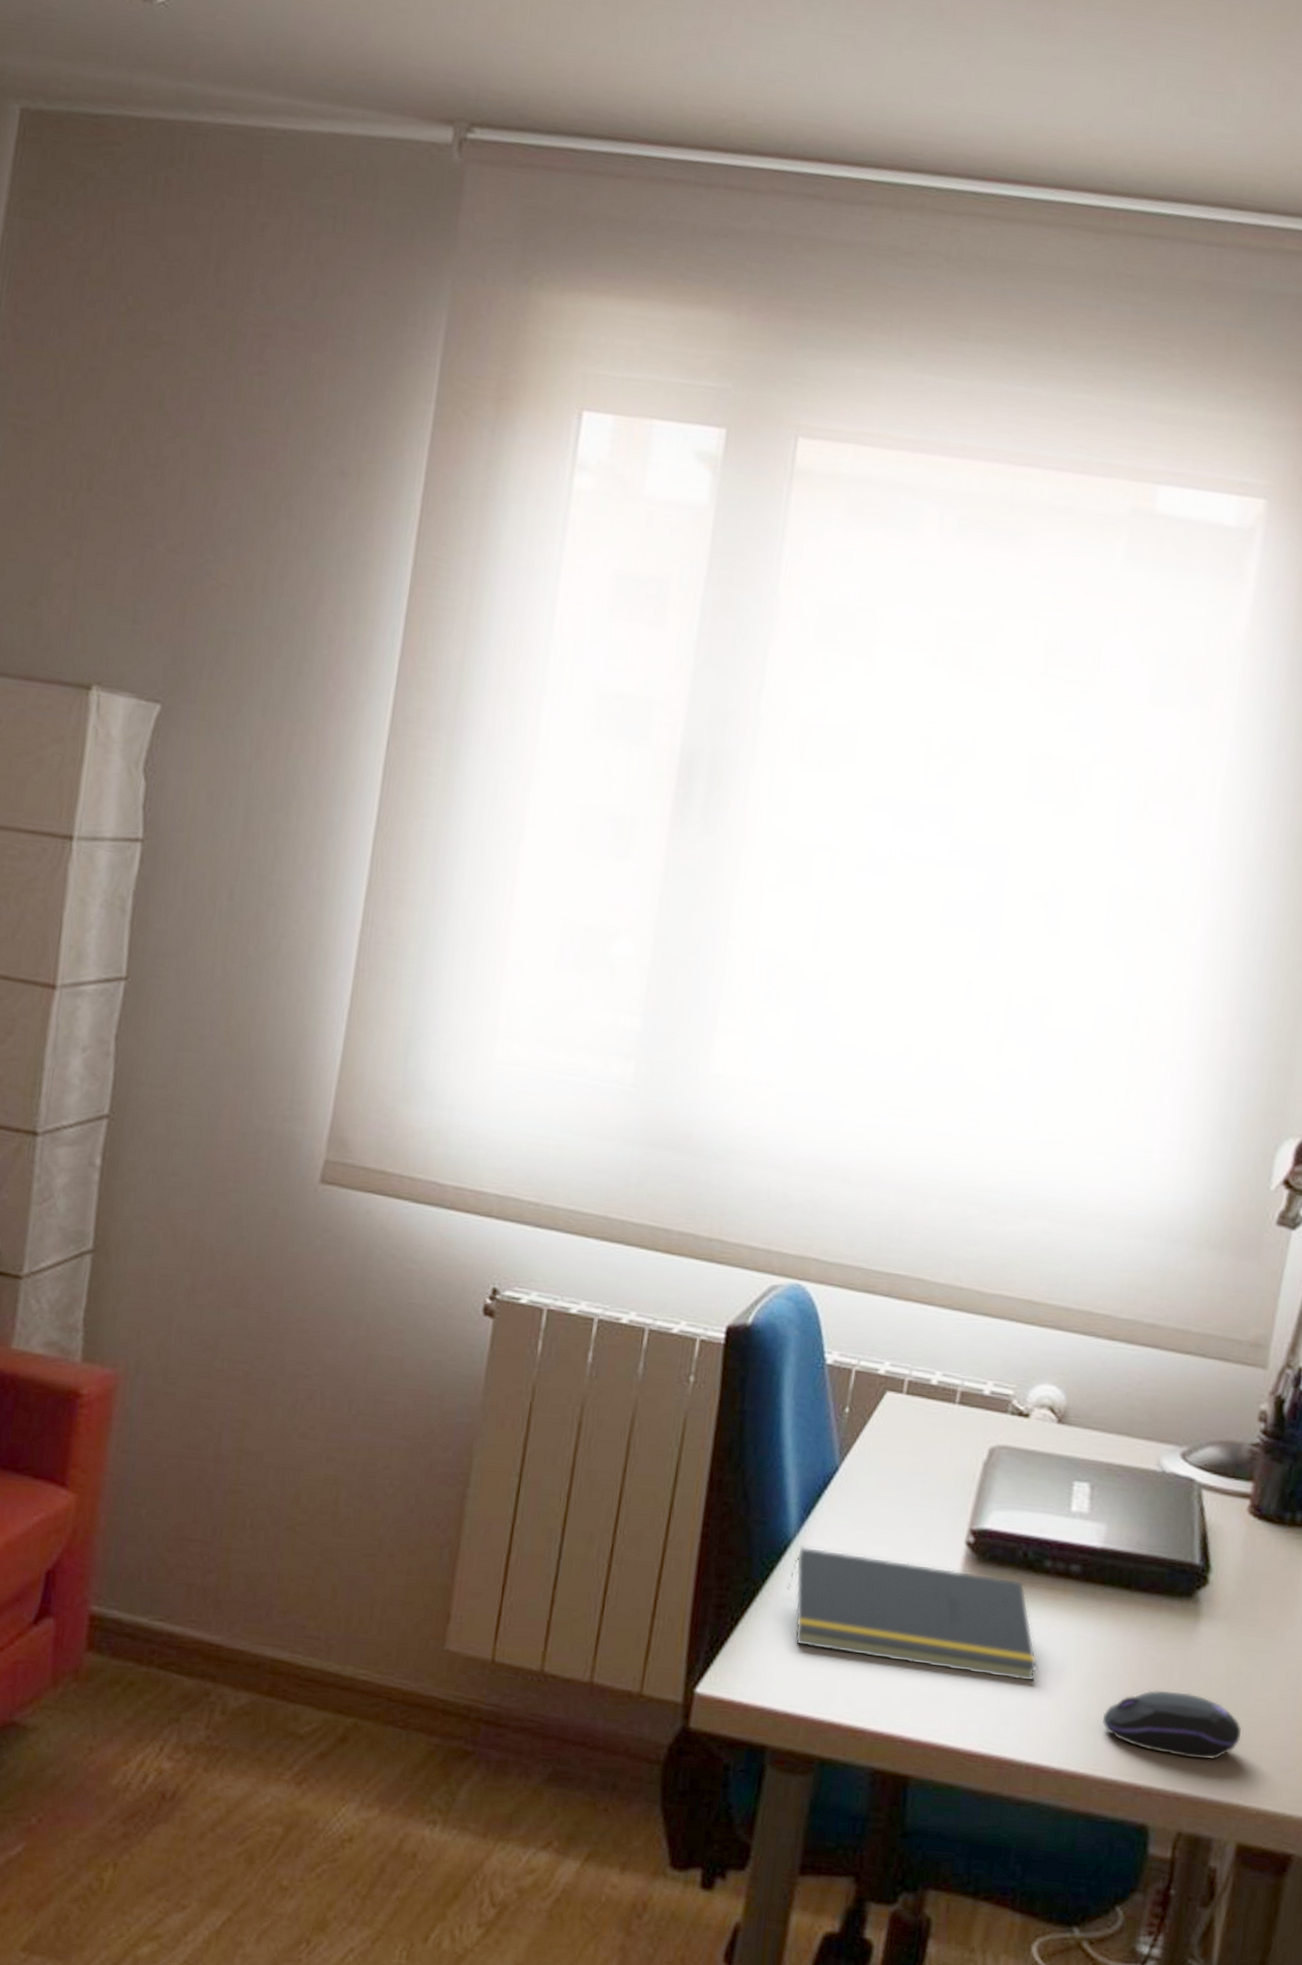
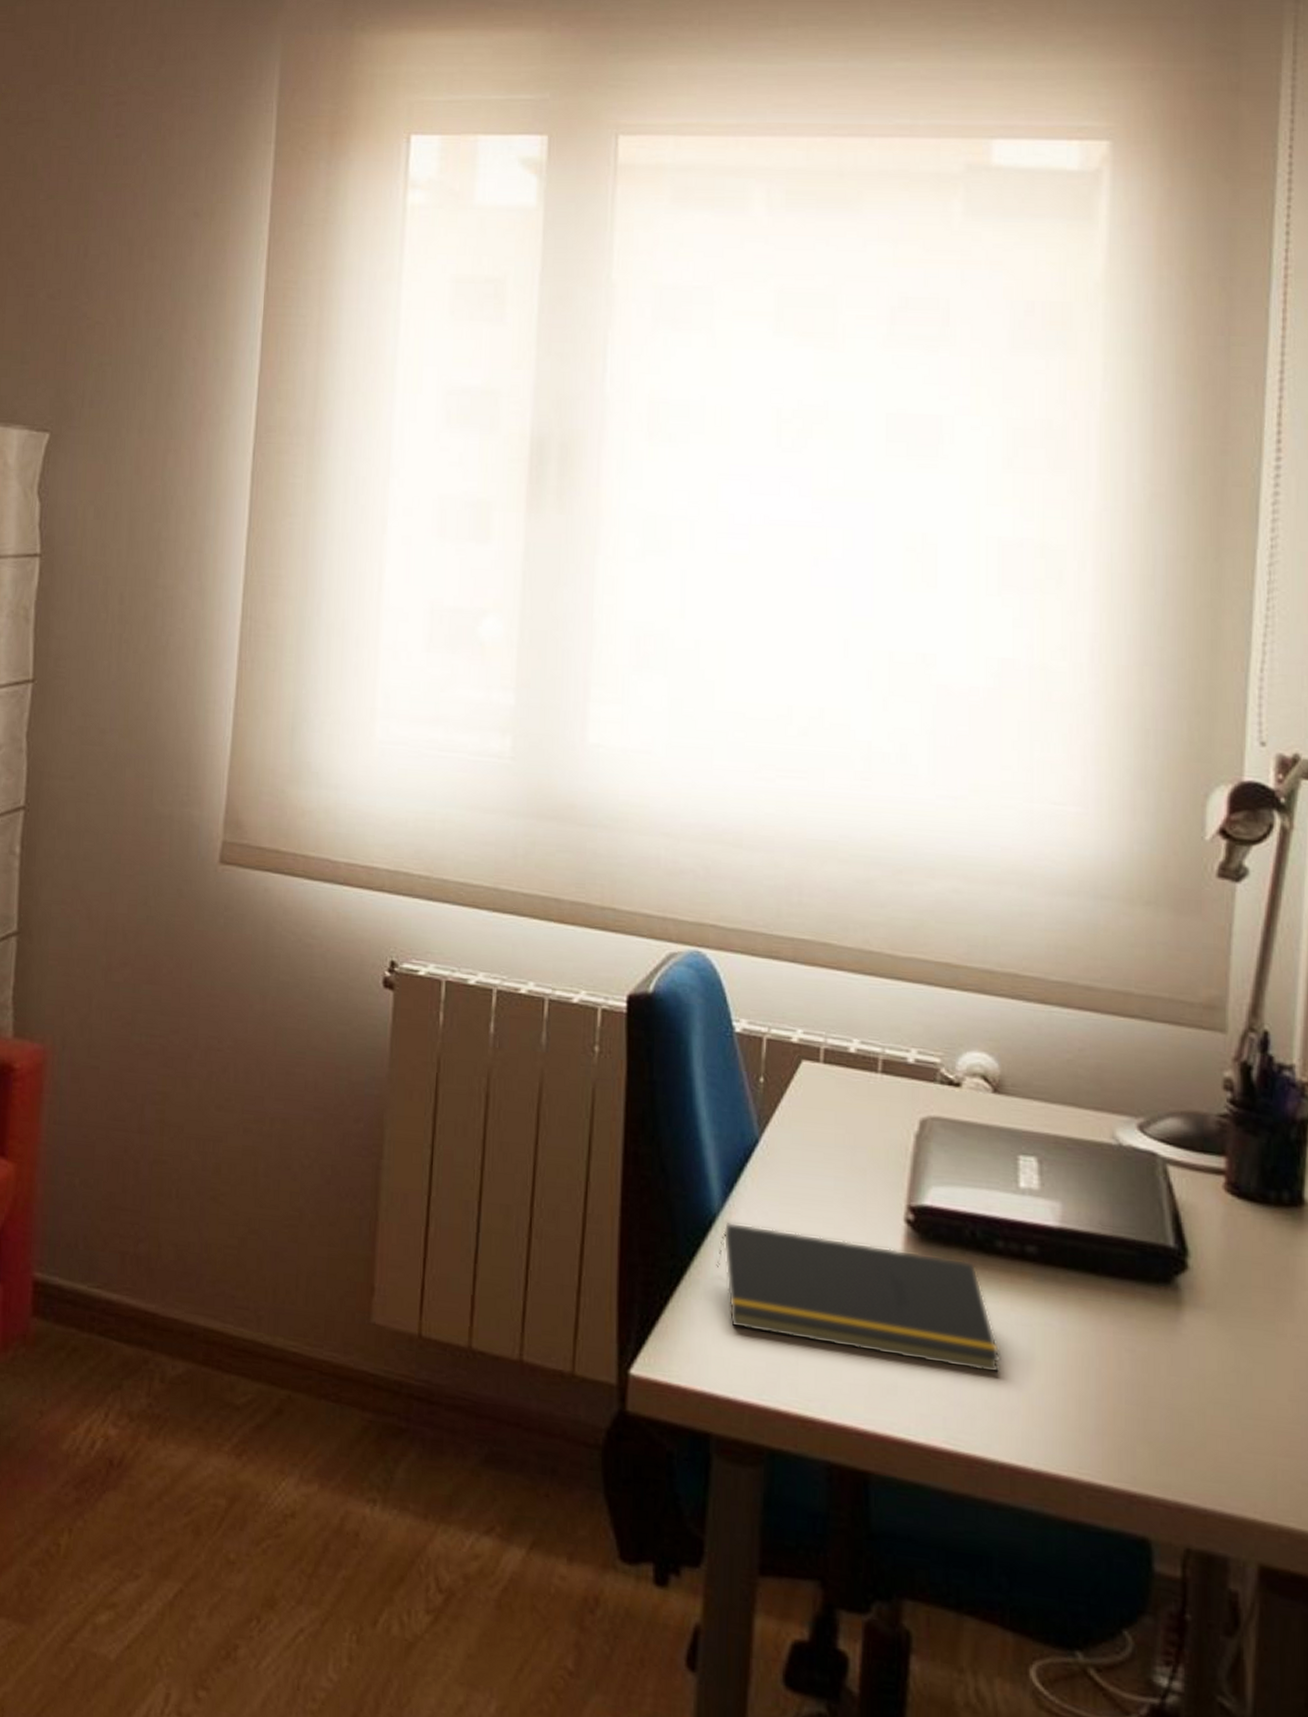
computer mouse: present [1102,1689,1241,1760] -> none [1081,1386,1249,1467]

